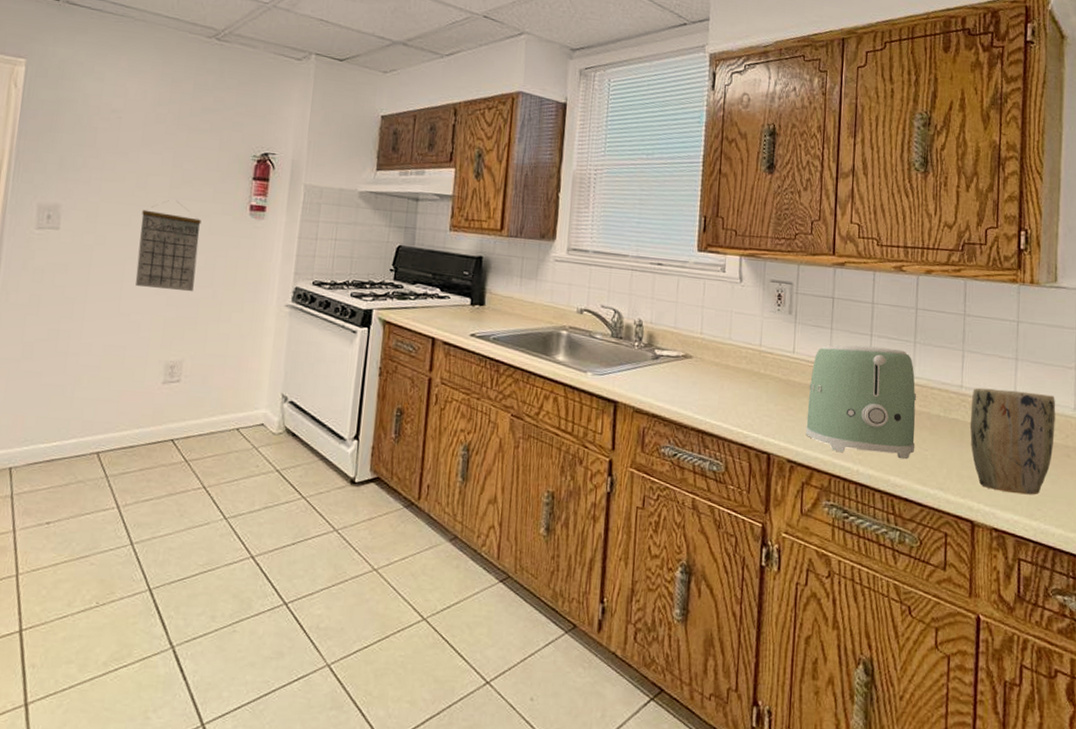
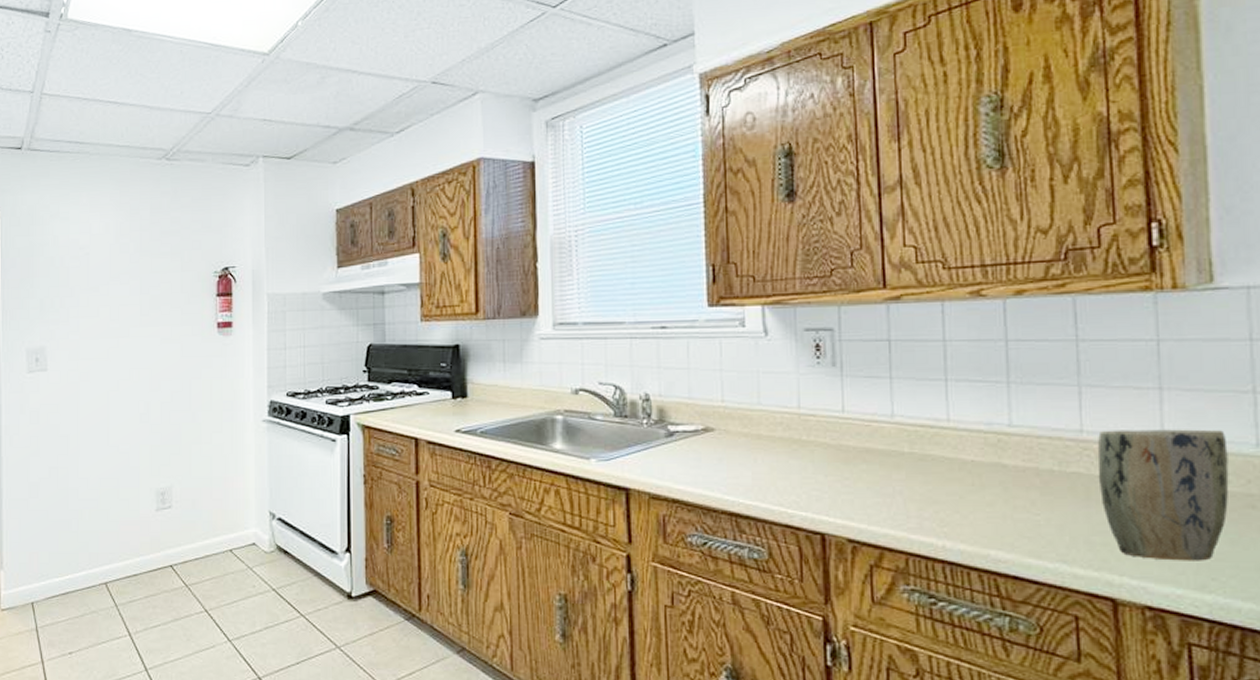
calendar: present [135,200,202,292] -> none [118,328,173,418]
toaster: present [805,344,917,460] -> none [867,393,1020,528]

